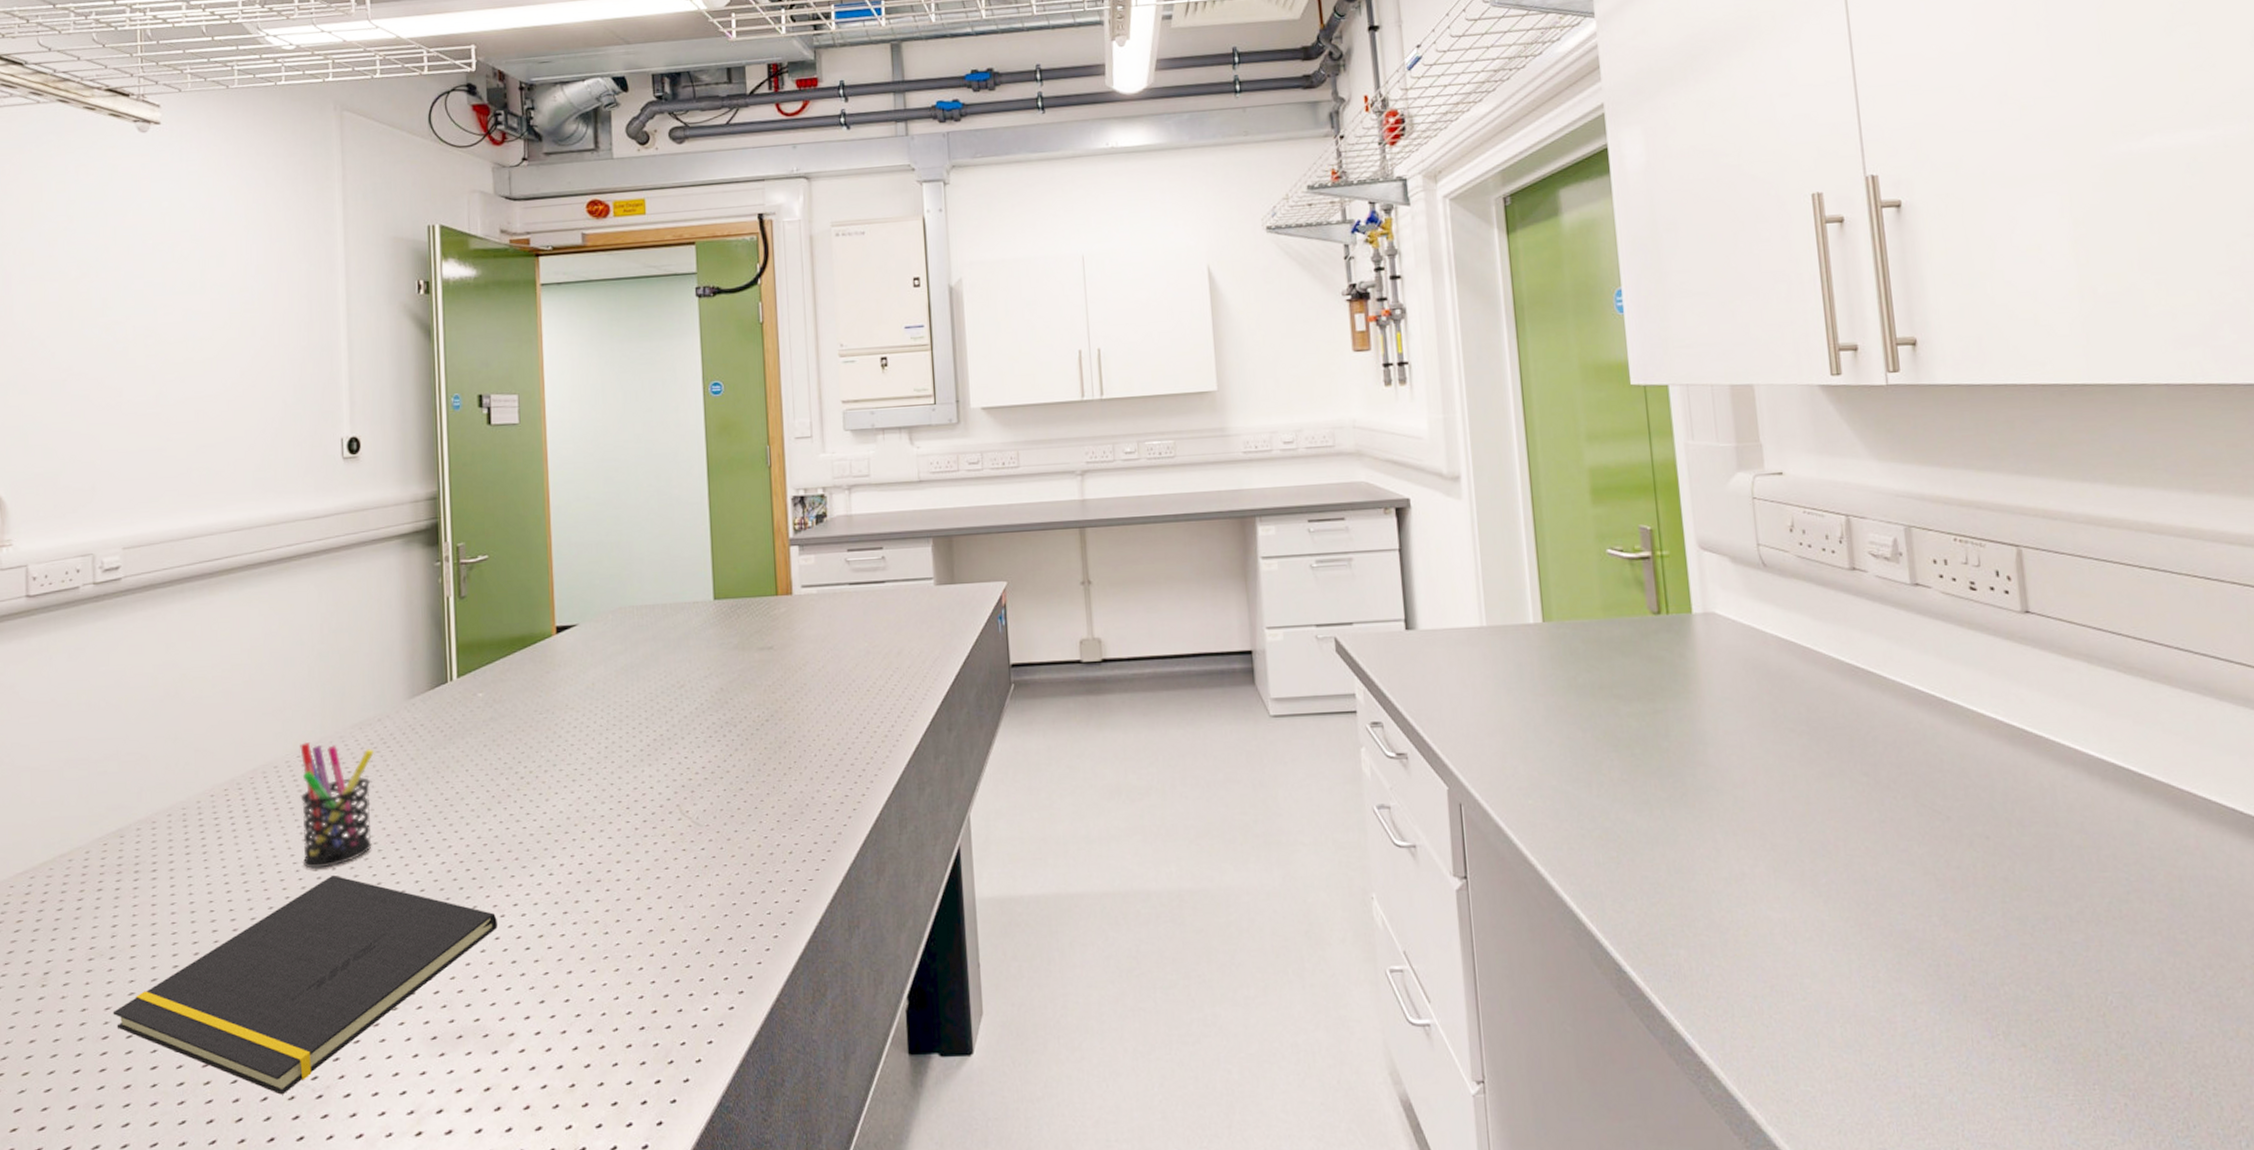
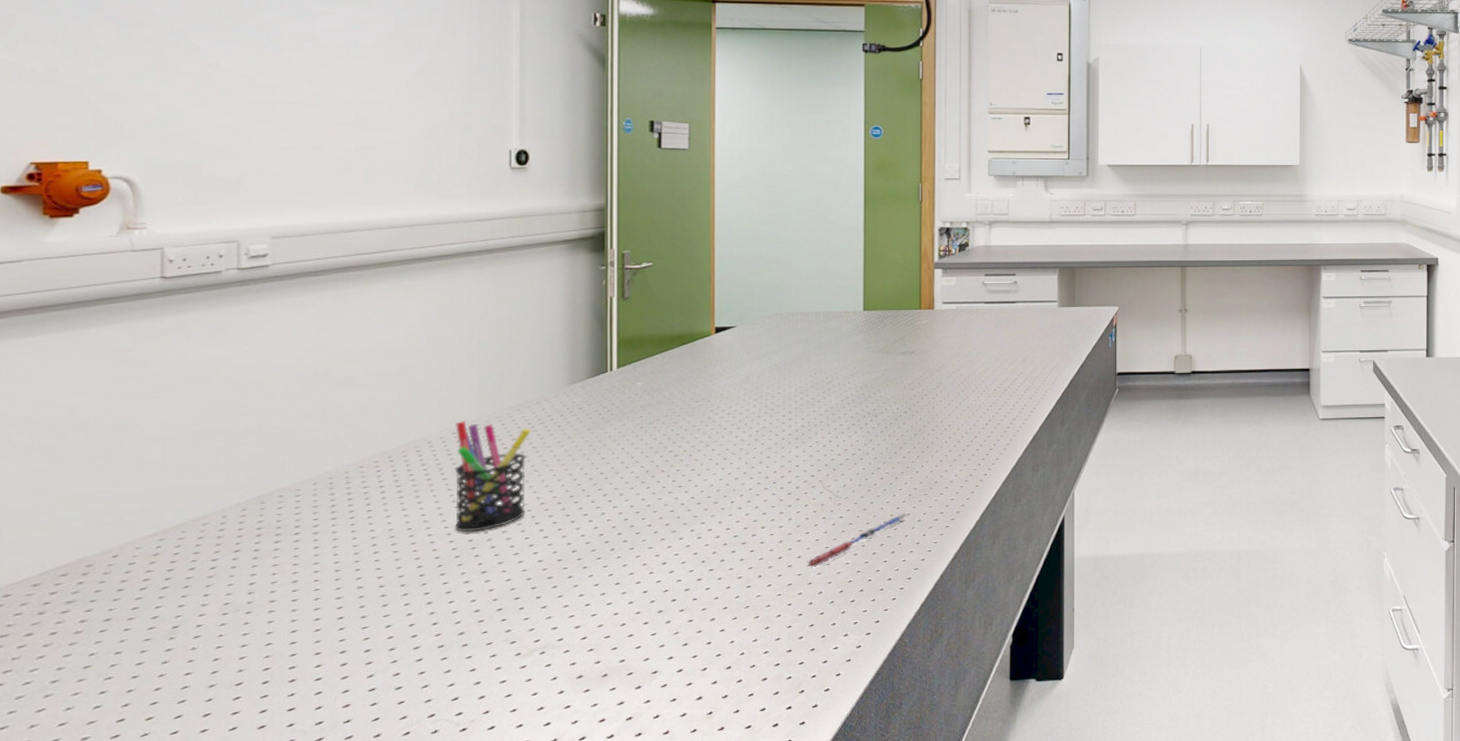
notepad: present [113,874,497,1095] -> none [248,537,646,729]
pen: none [668,843,778,911] -> present [807,513,908,568]

